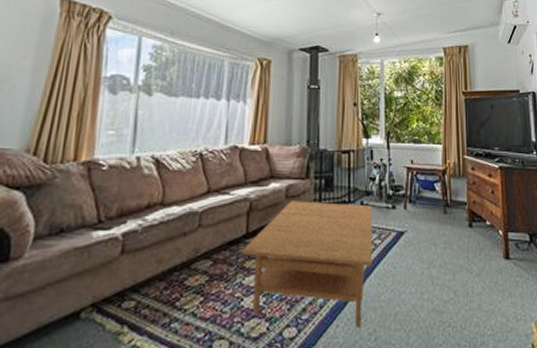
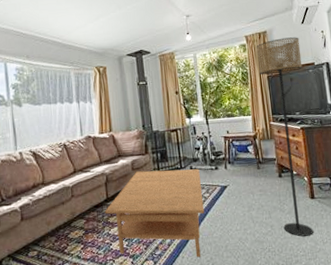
floor lamp: none [456,56,506,309] -> present [257,37,313,237]

